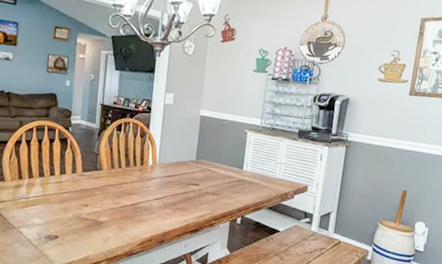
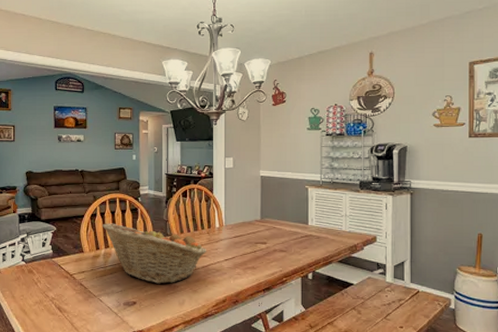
fruit basket: none [28,151,138,220] -> present [103,223,207,284]

